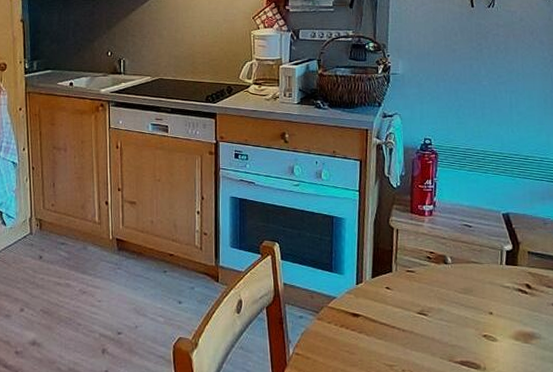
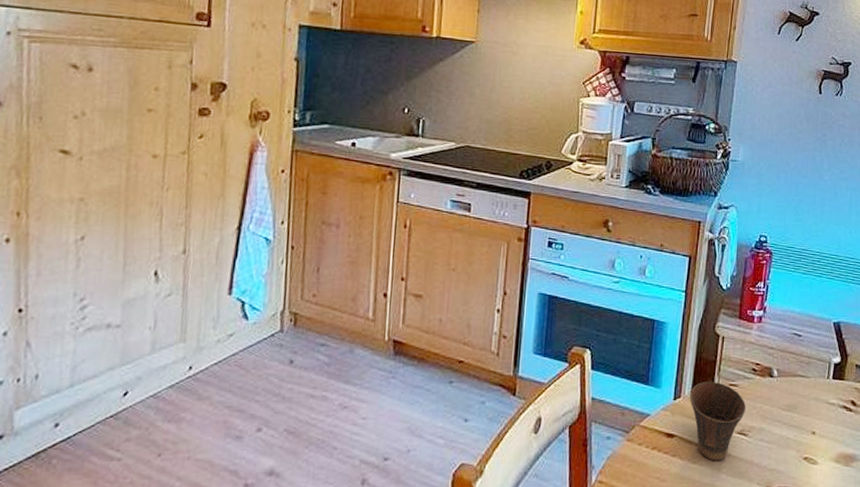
cup: none [370,269,424,338] -> present [689,382,746,461]

